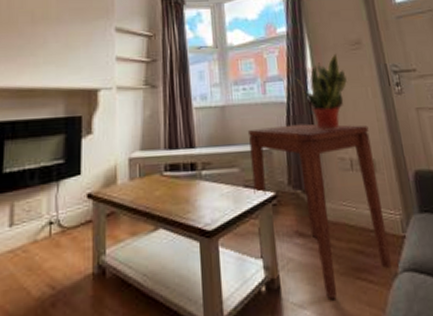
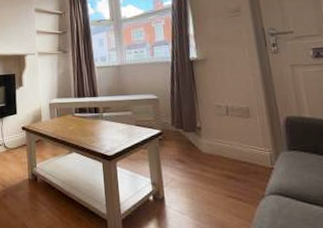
side table: present [247,123,392,301] -> none [138,78,259,211]
potted plant: present [294,53,347,130] -> none [178,21,226,84]

